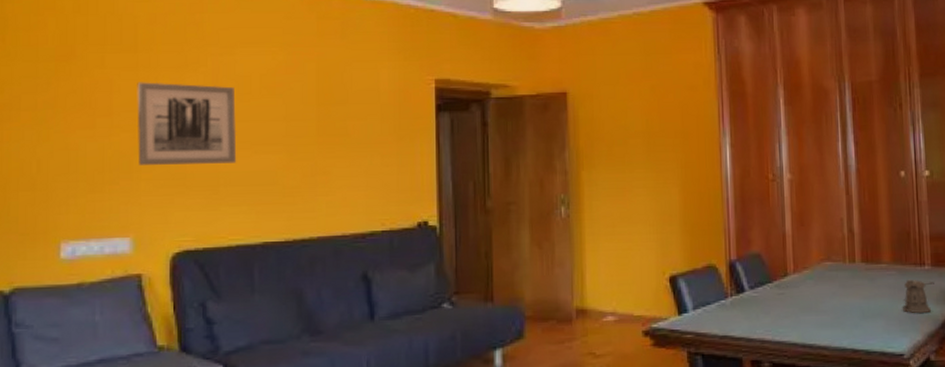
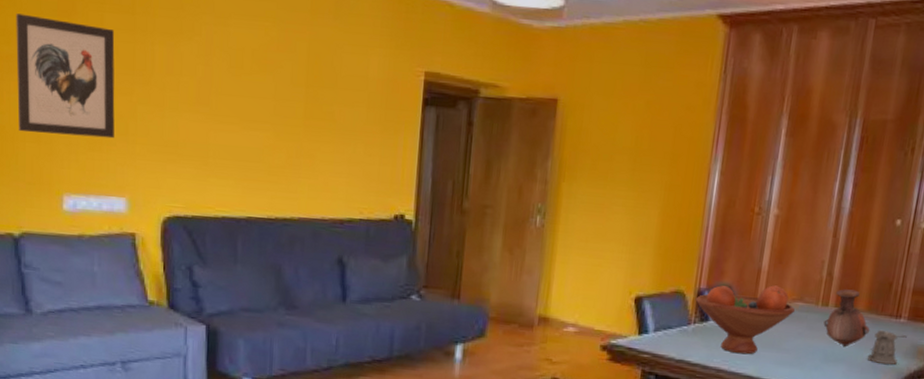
wall art: none [10,62,117,181] -> present [16,13,115,139]
wall art: present [137,82,237,165] -> none [133,45,228,137]
fruit bowl: none [728,248,825,322] -> present [695,285,795,355]
vase: none [854,243,899,300] -> present [823,289,870,346]

